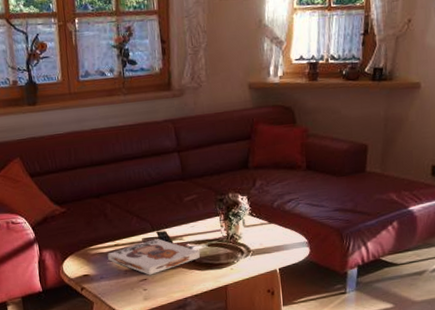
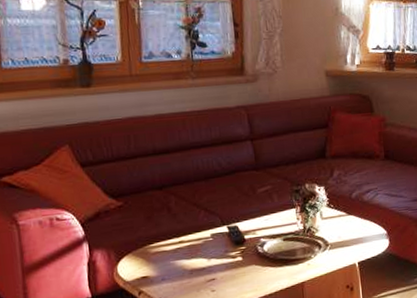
board game: present [107,239,201,275] -> none [170,234,275,275]

